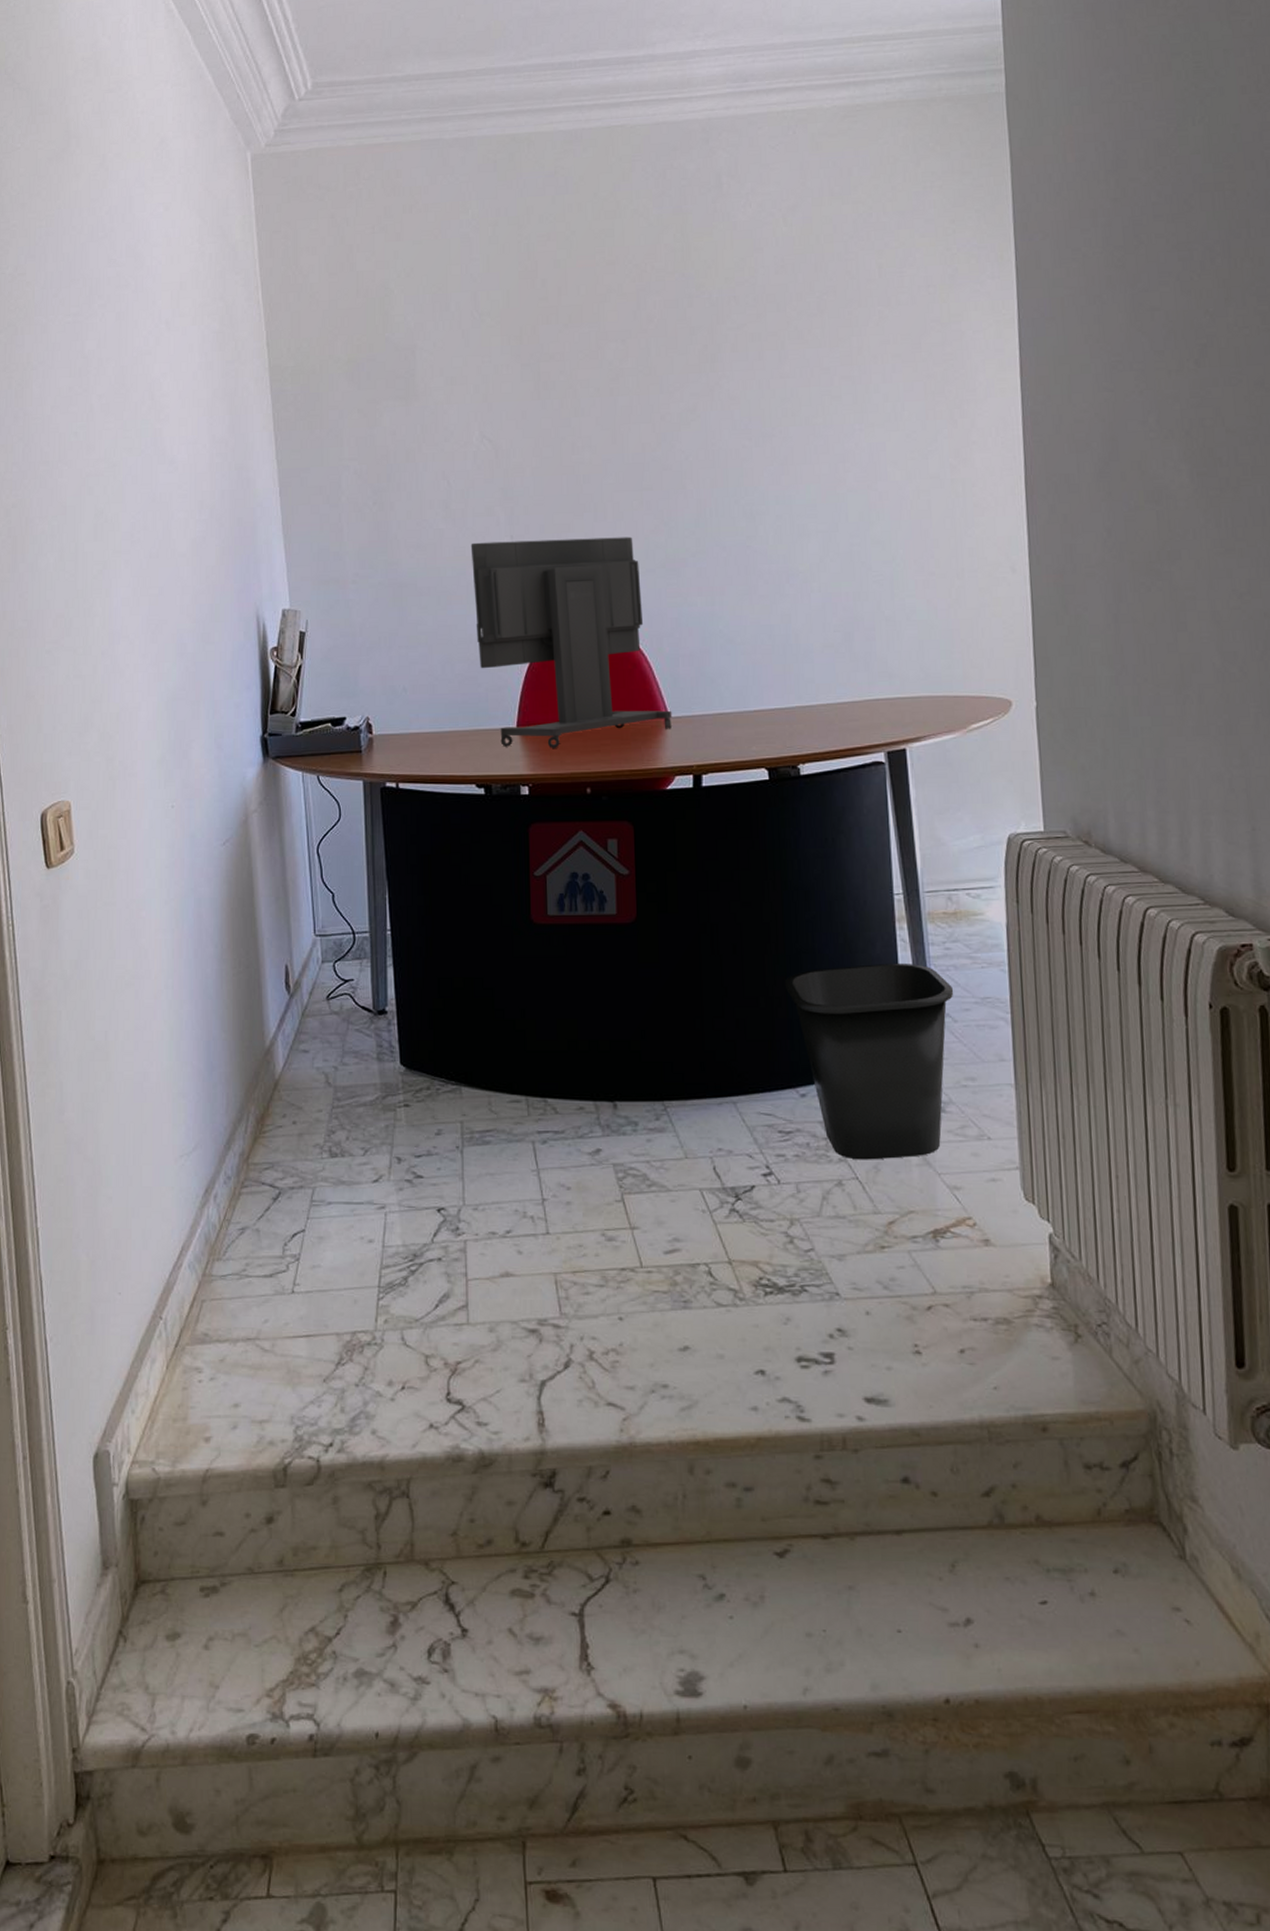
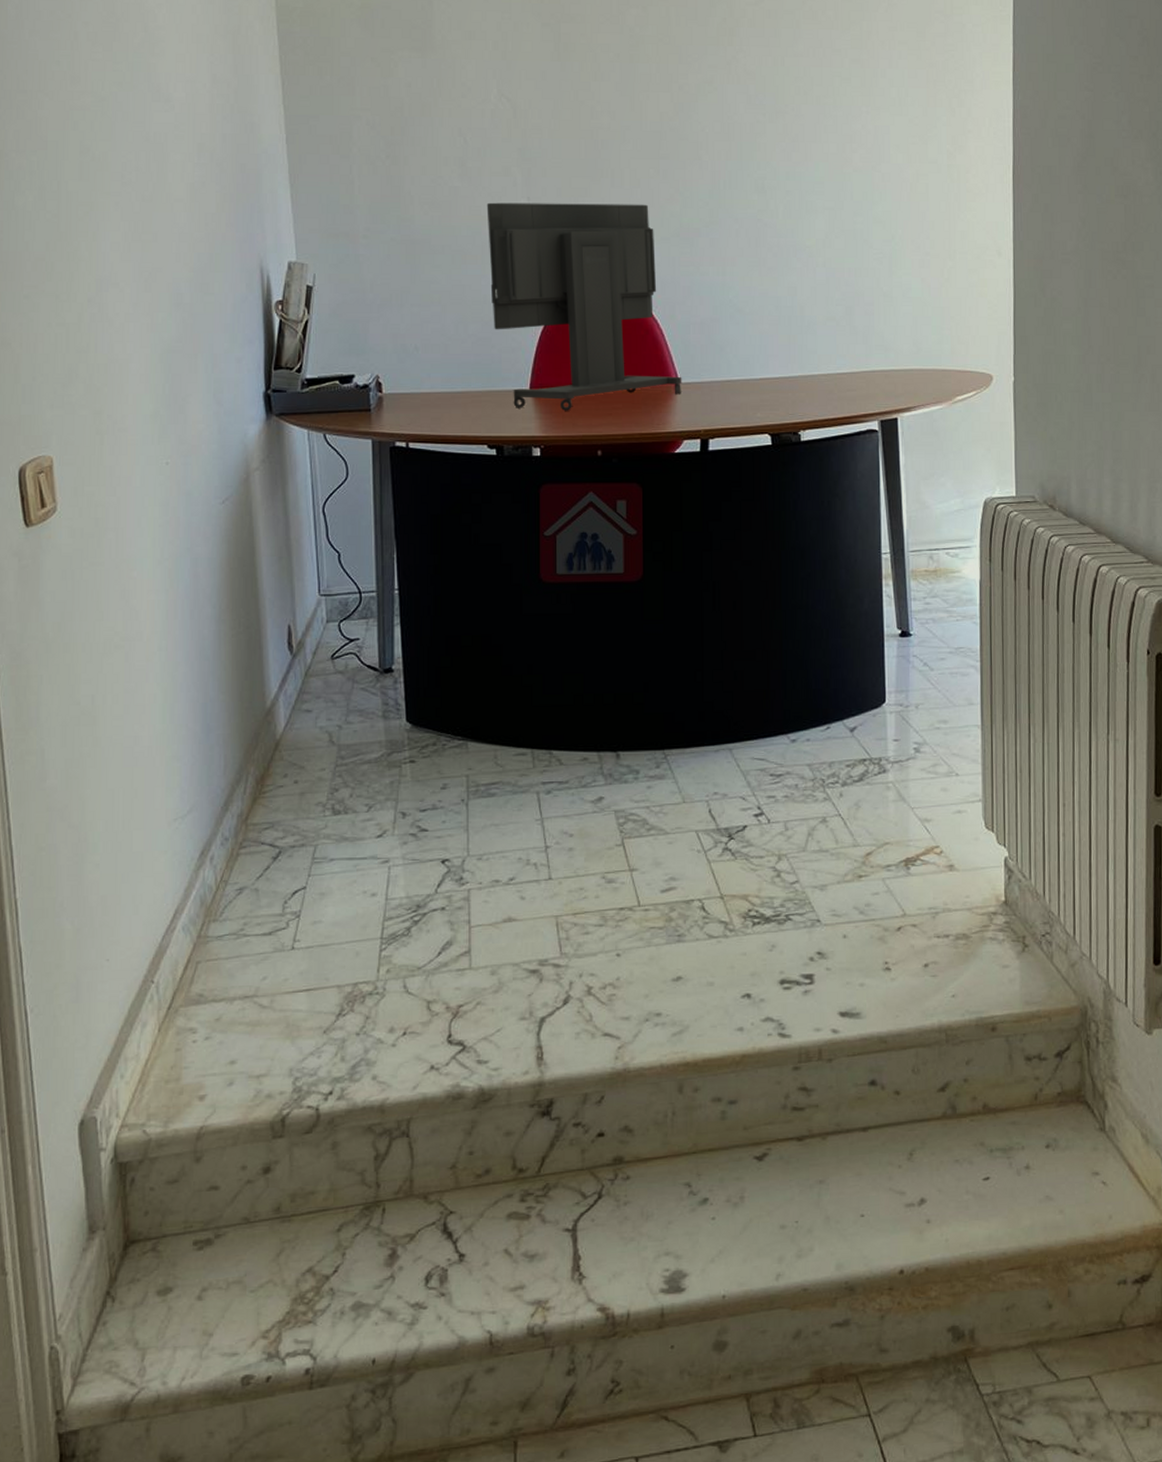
waste bin: present [784,963,954,1160] -> none [780,617,932,798]

